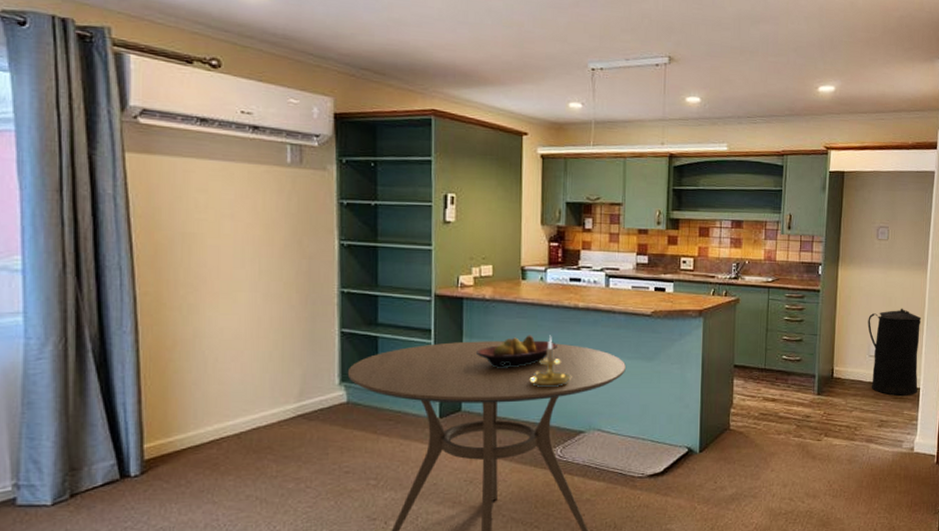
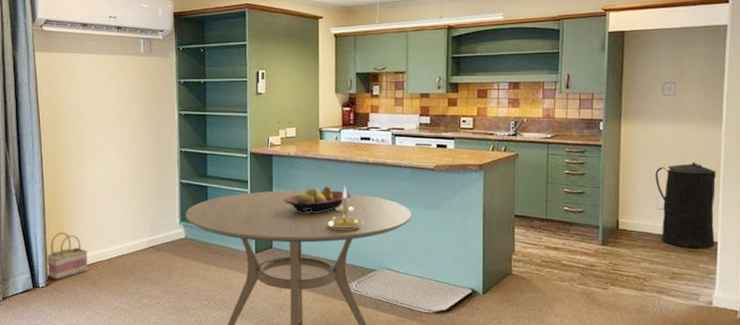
basket: none [141,400,207,466] -> present [46,232,88,280]

